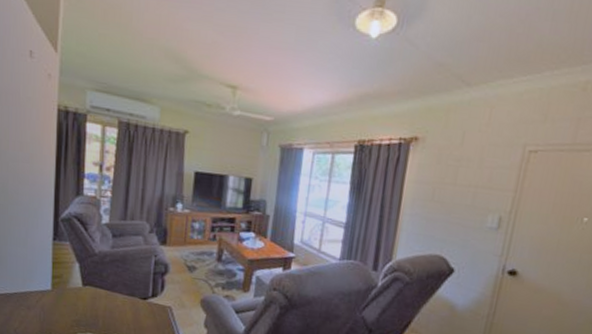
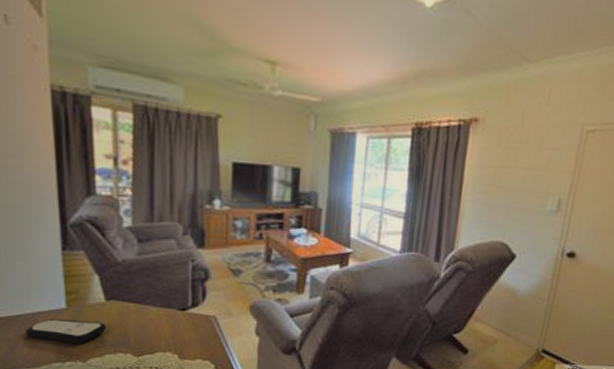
remote control: none [18,298,81,322] -> present [25,318,107,344]

